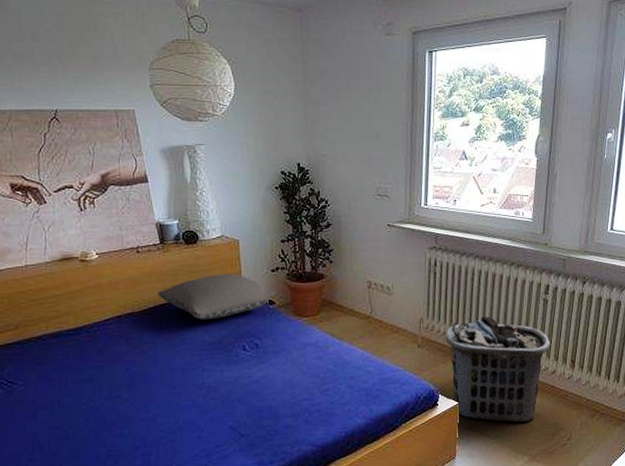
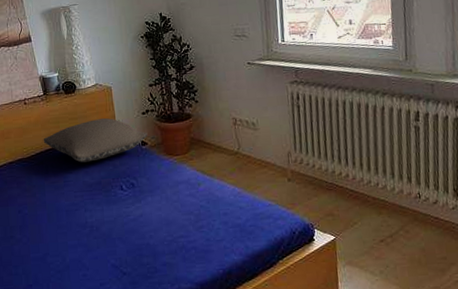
clothes hamper: present [445,316,551,423] -> none [315,147,429,258]

